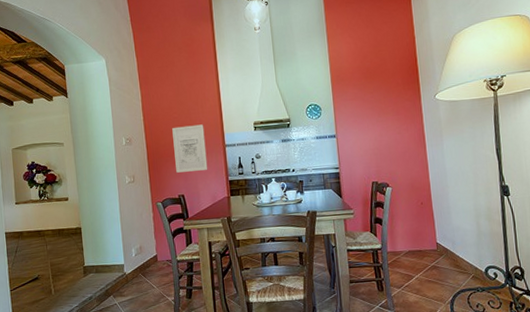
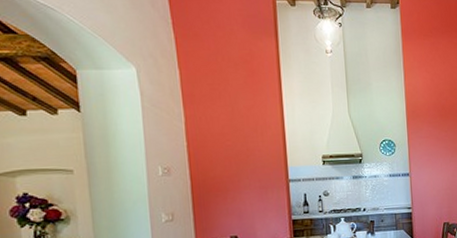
wall art: present [172,124,208,173] -> none [224,155,268,210]

